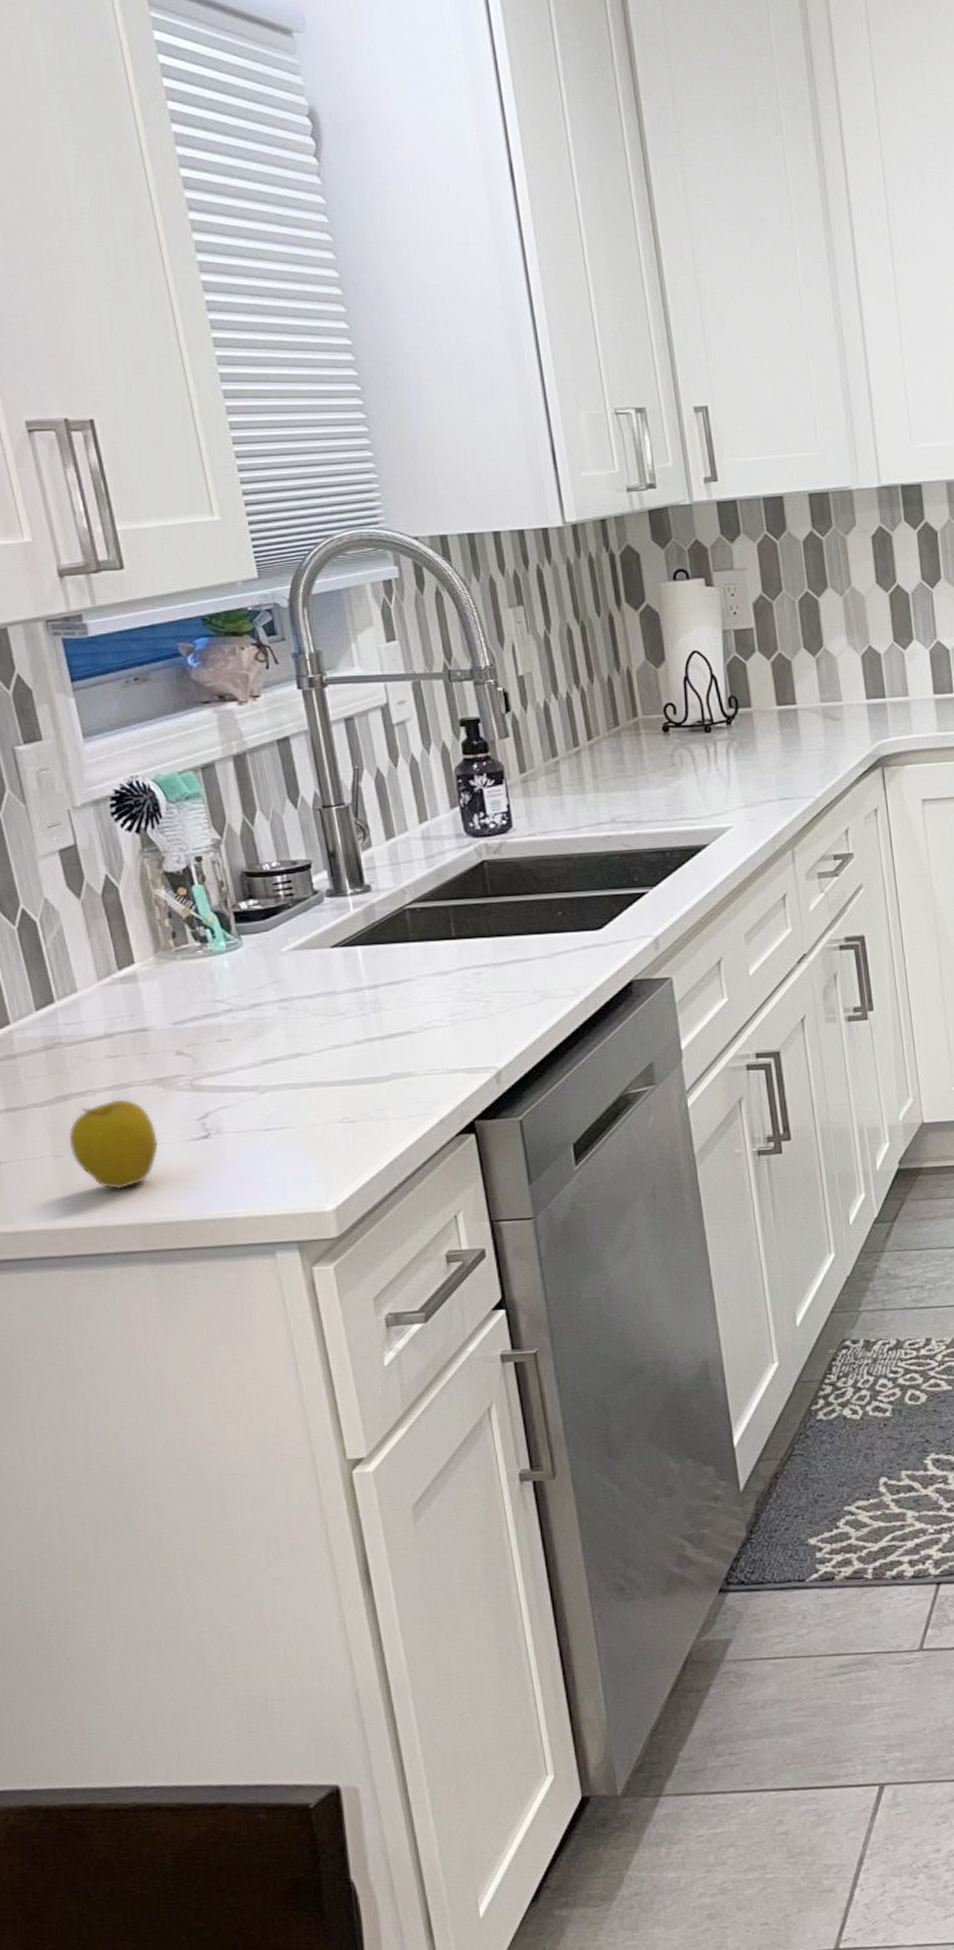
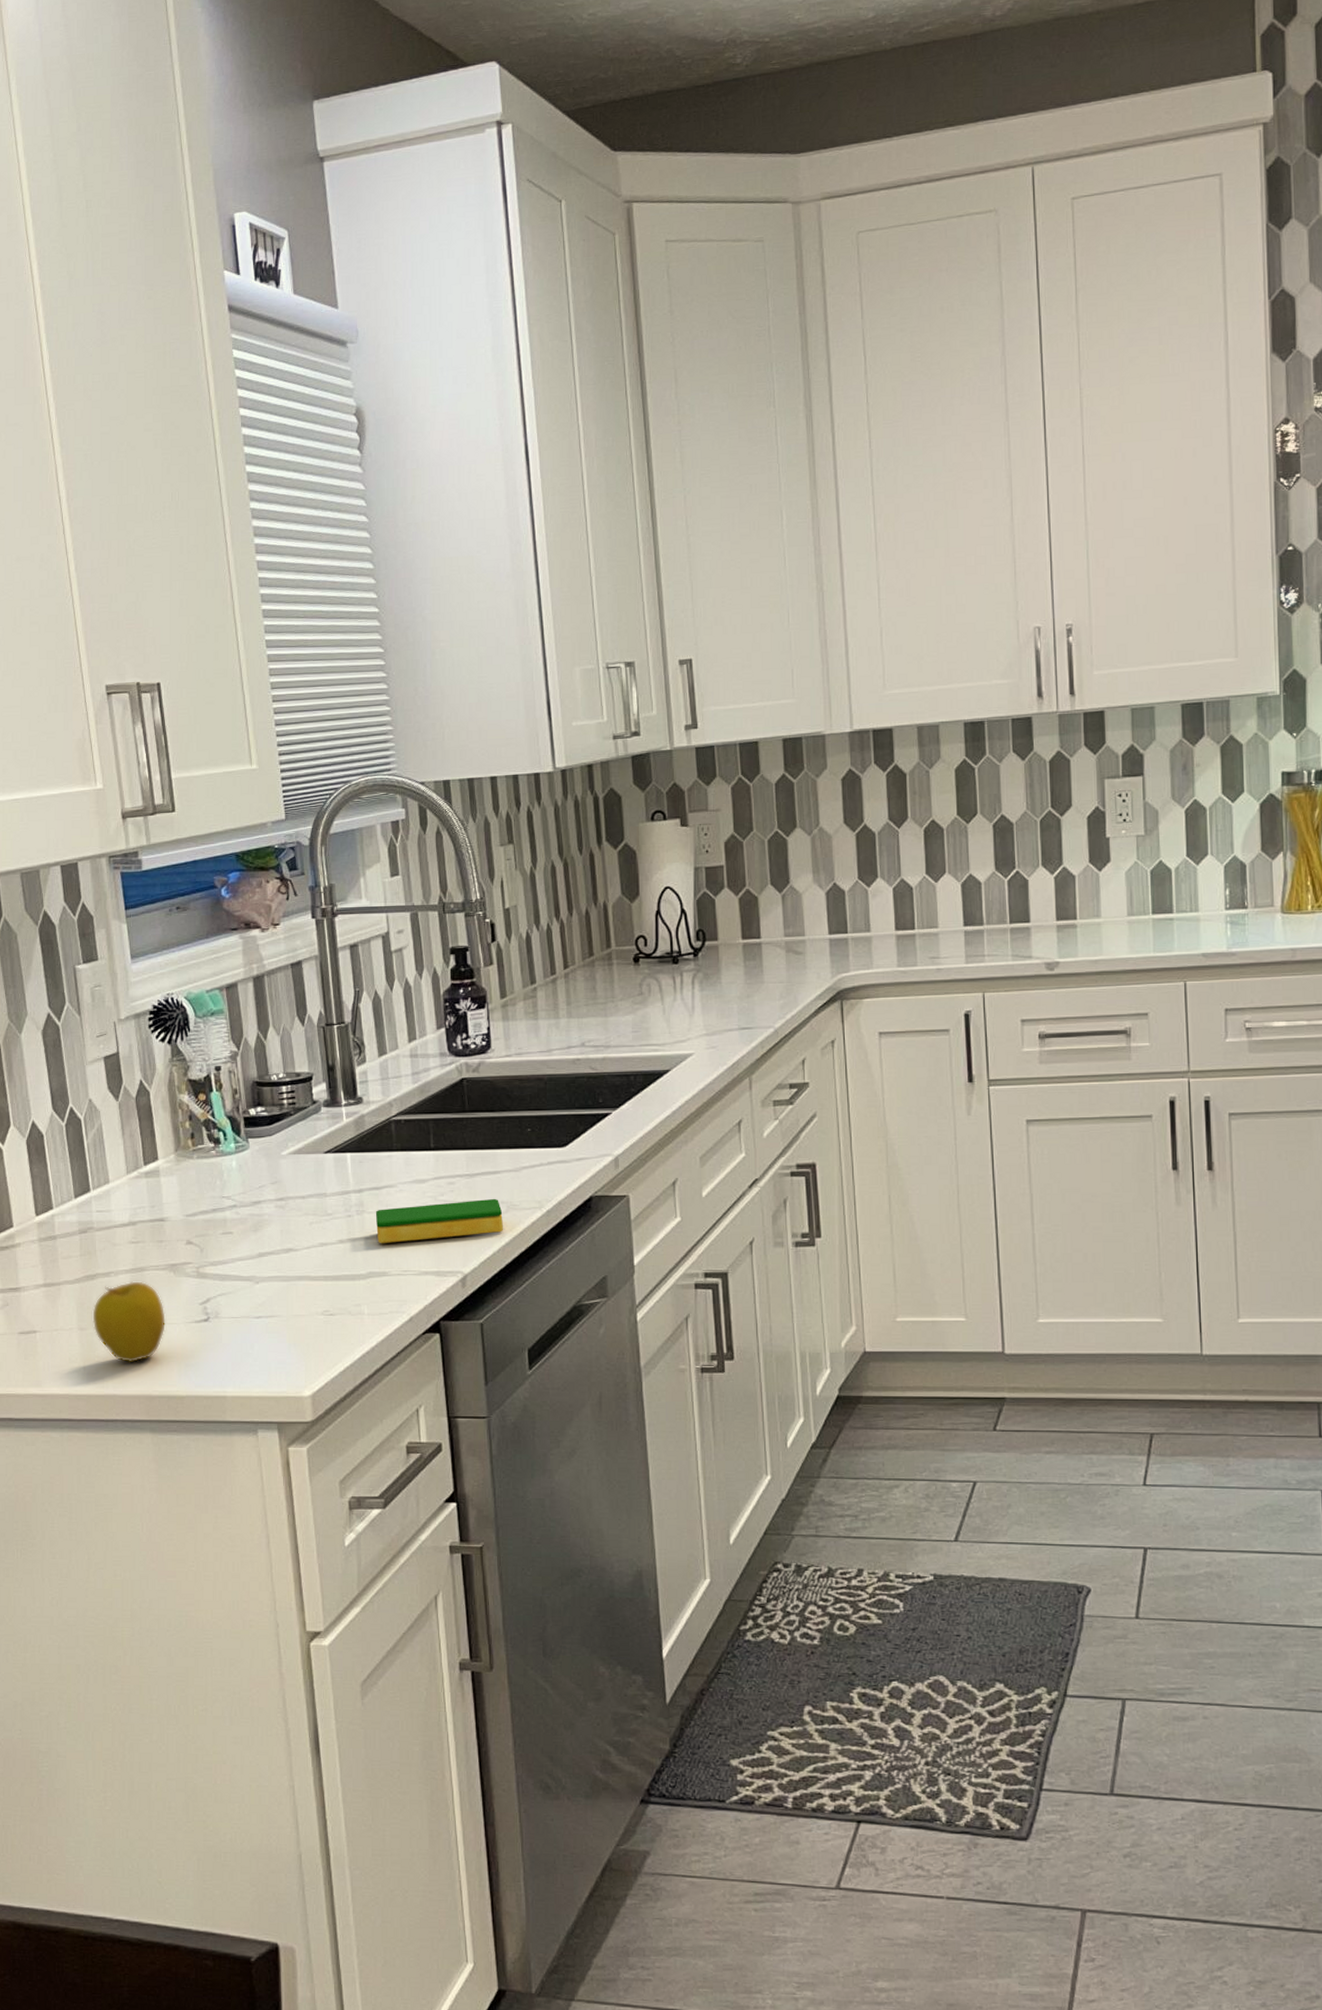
dish sponge: none [394,987,539,1043] -> present [375,1198,504,1244]

